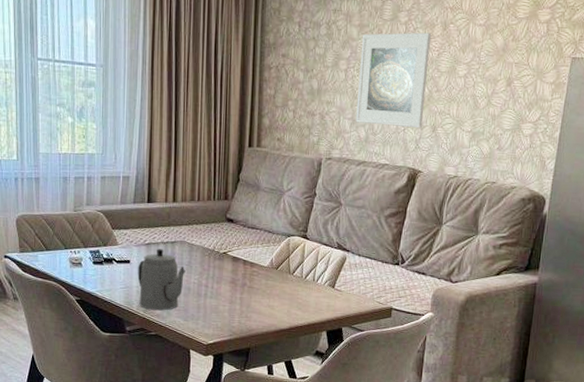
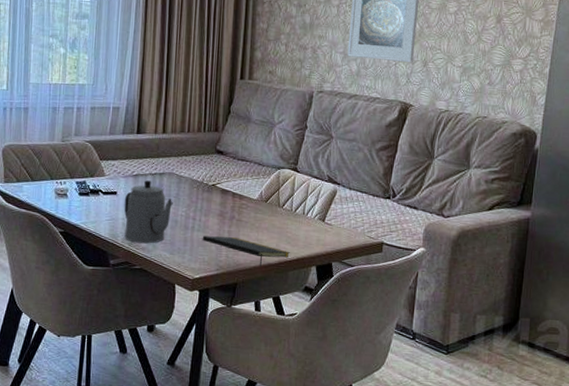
notepad: none [215,302,302,332] -> present [202,236,291,267]

